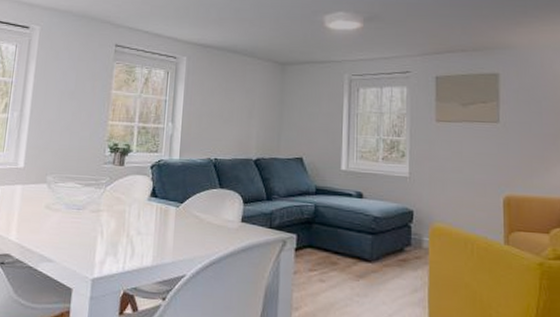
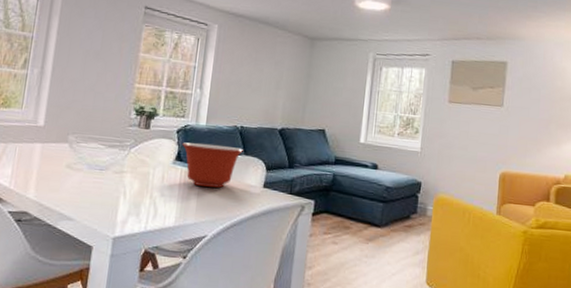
mixing bowl: none [157,177,218,224] -> present [182,142,243,188]

